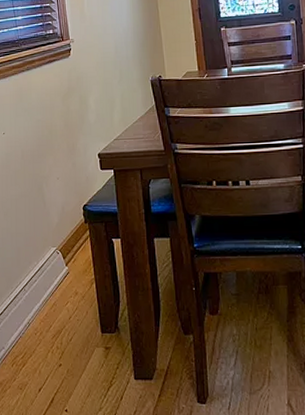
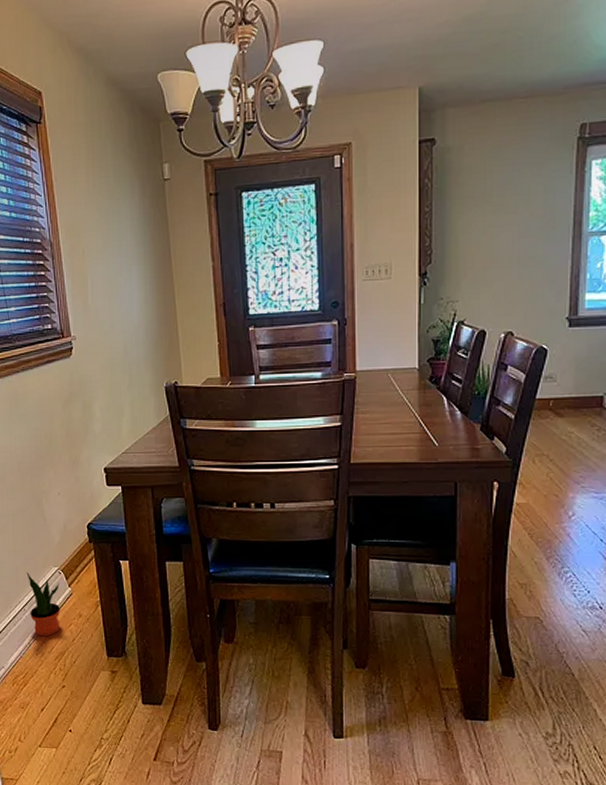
potted plant: none [27,253,58,316] -> present [26,572,60,637]

